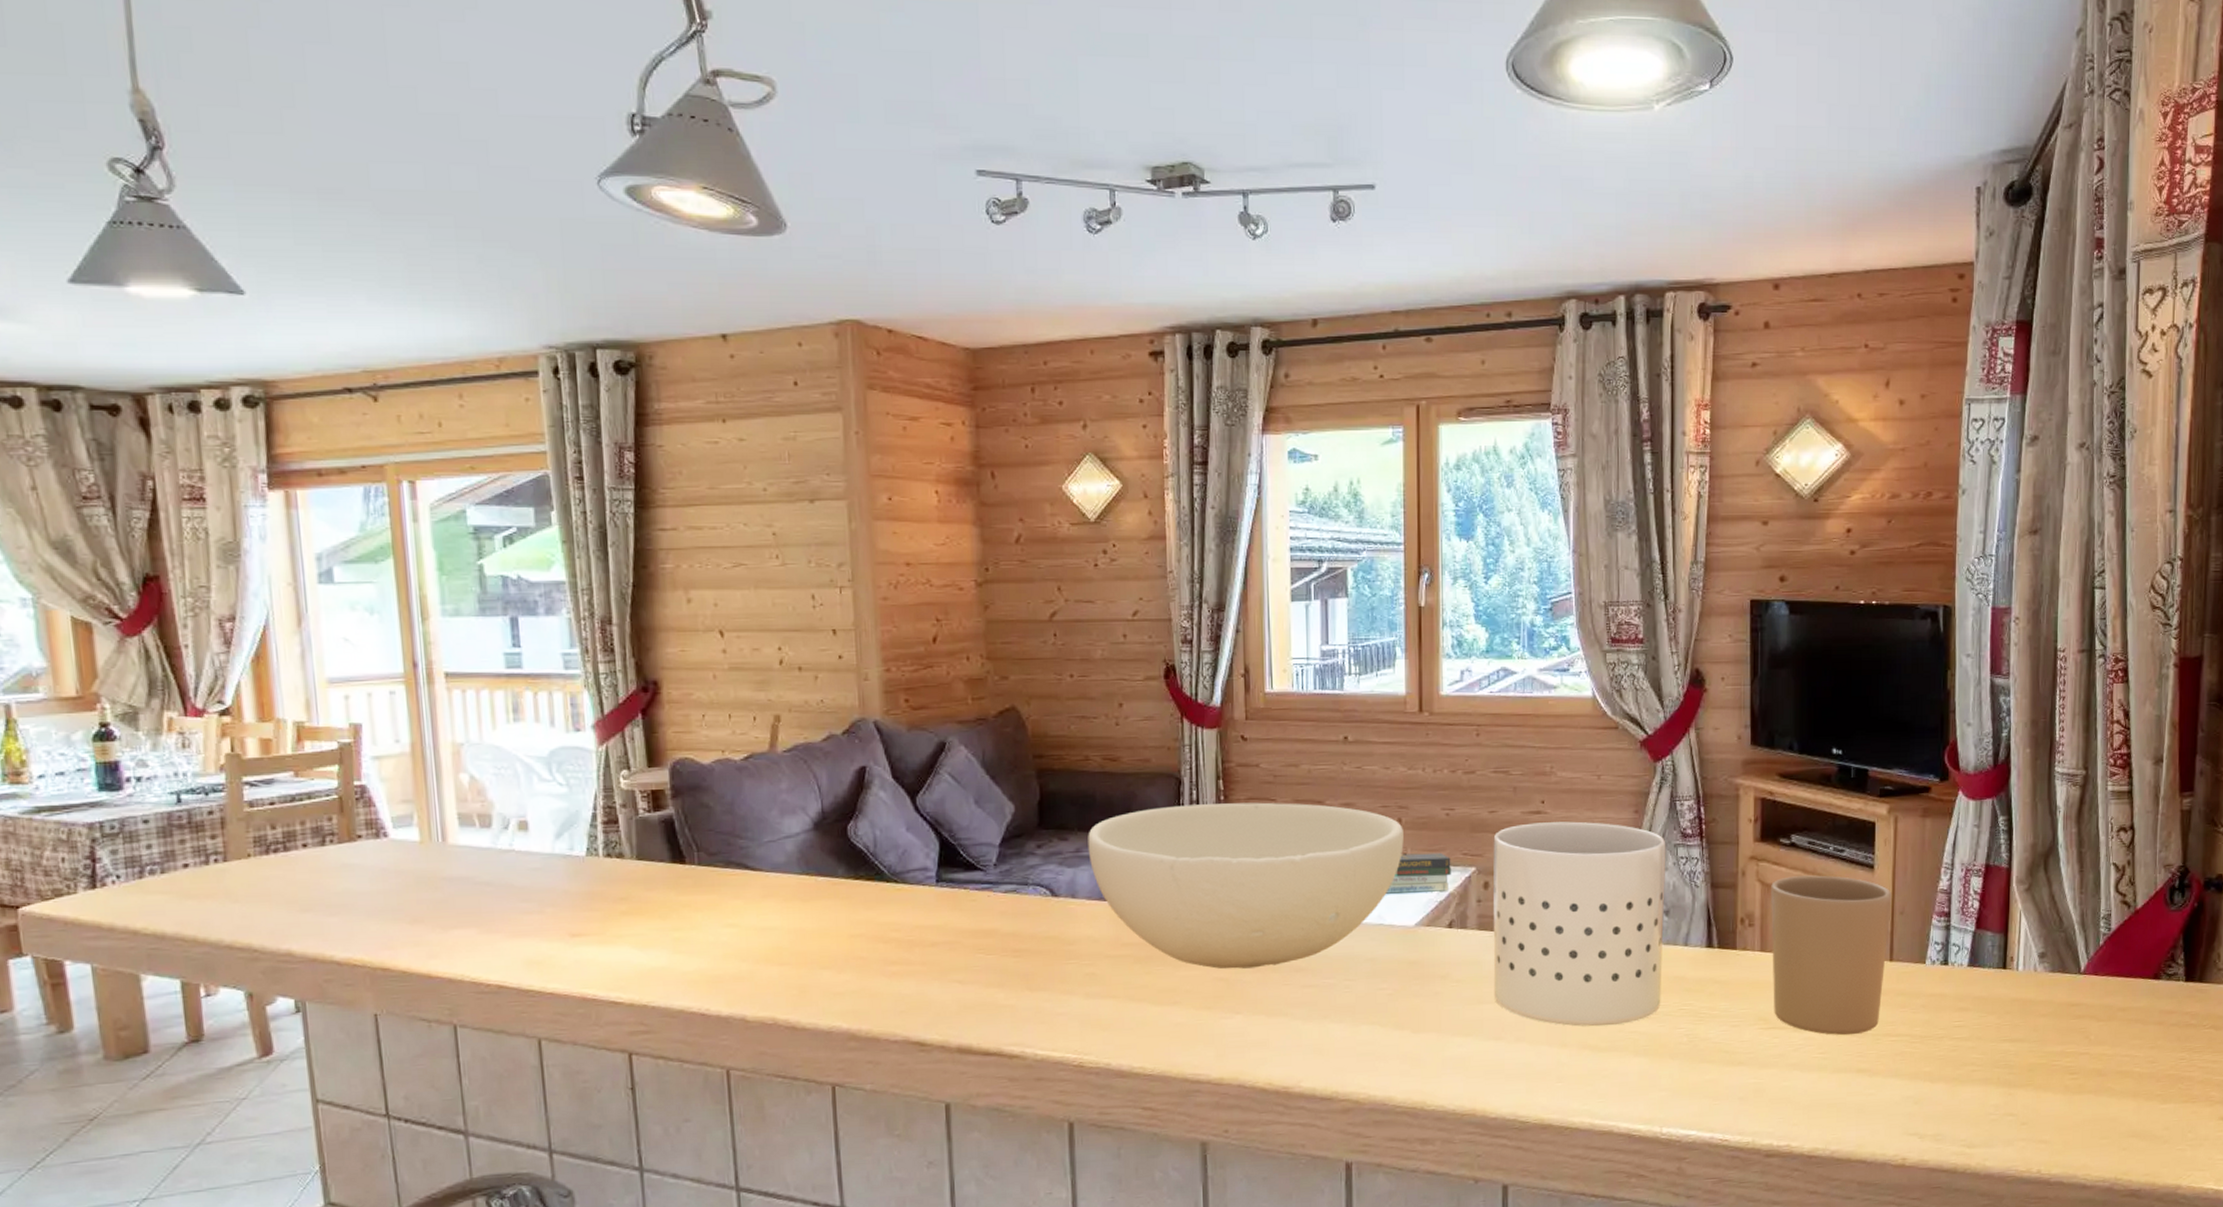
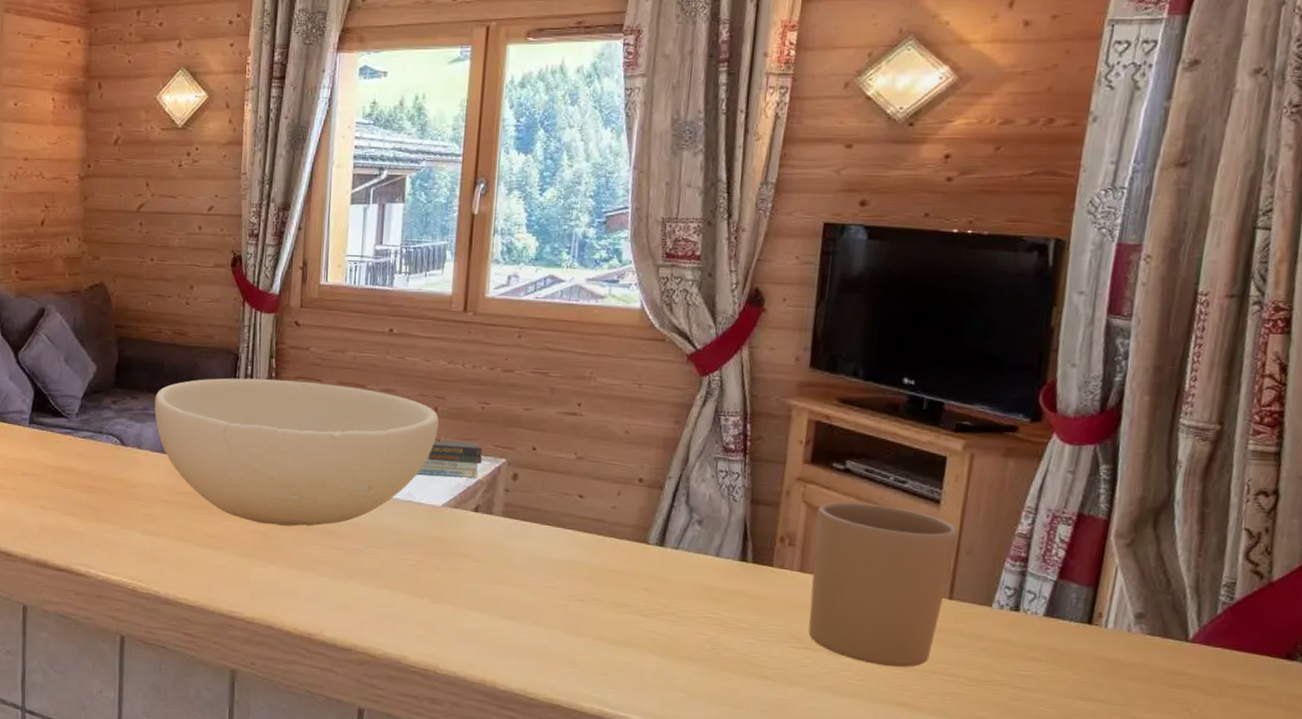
mug: present [1493,821,1666,1027] -> none [513,423,706,623]

